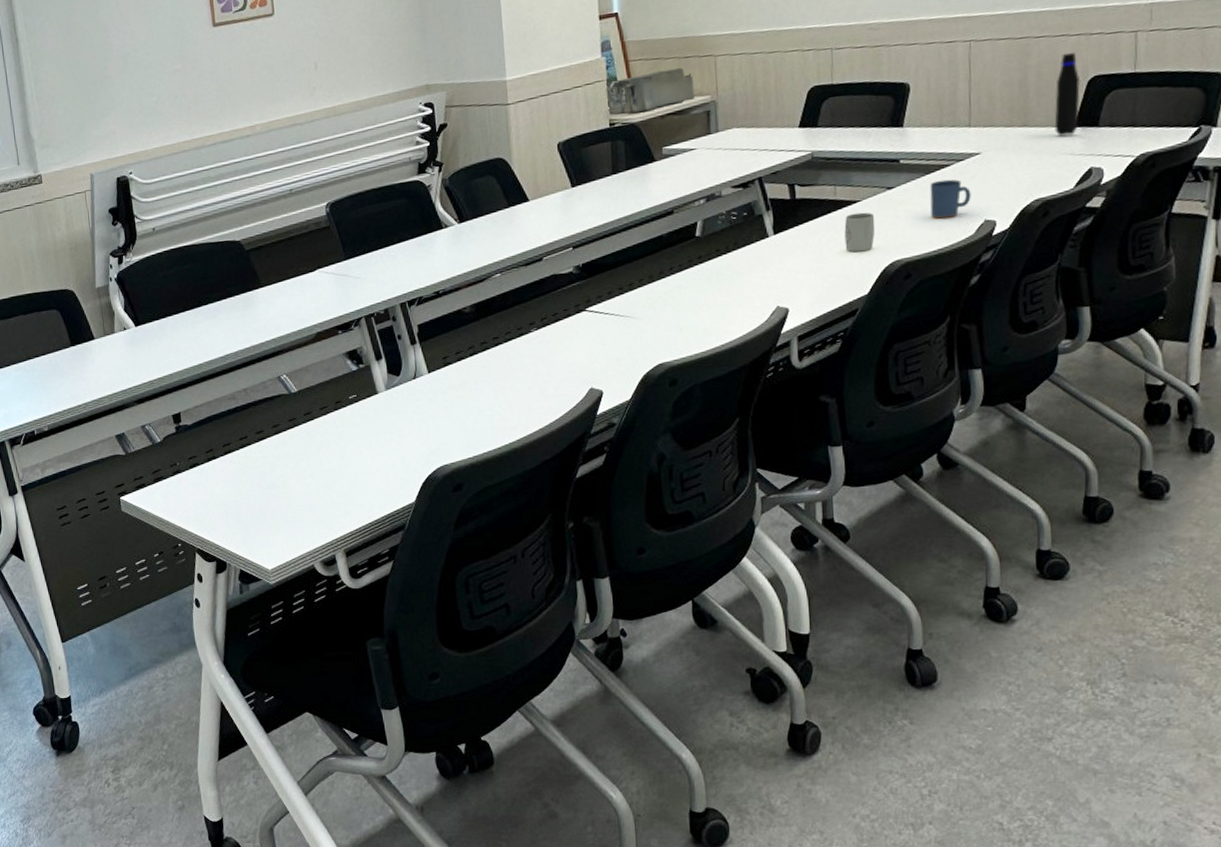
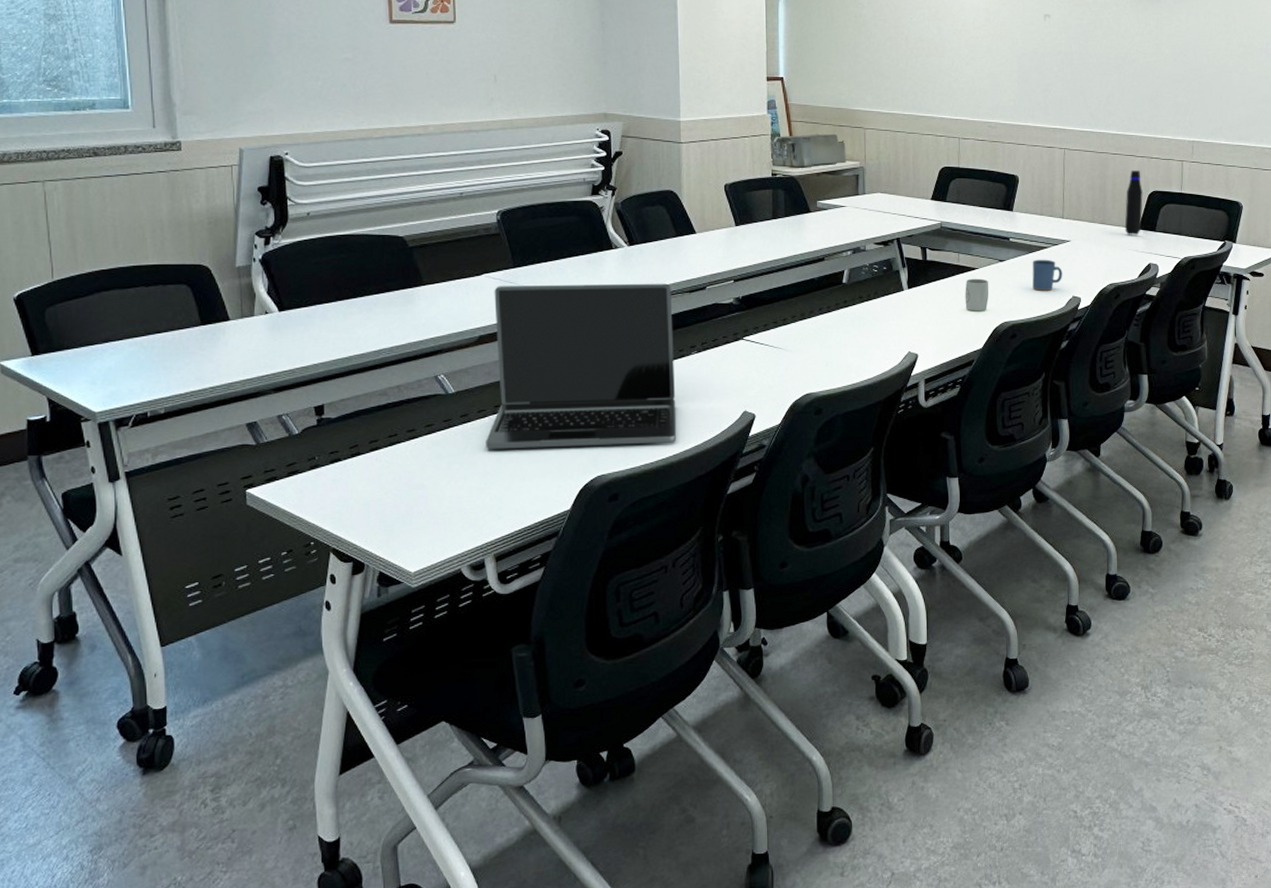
laptop: none [328,258,519,446] -> present [486,283,677,449]

